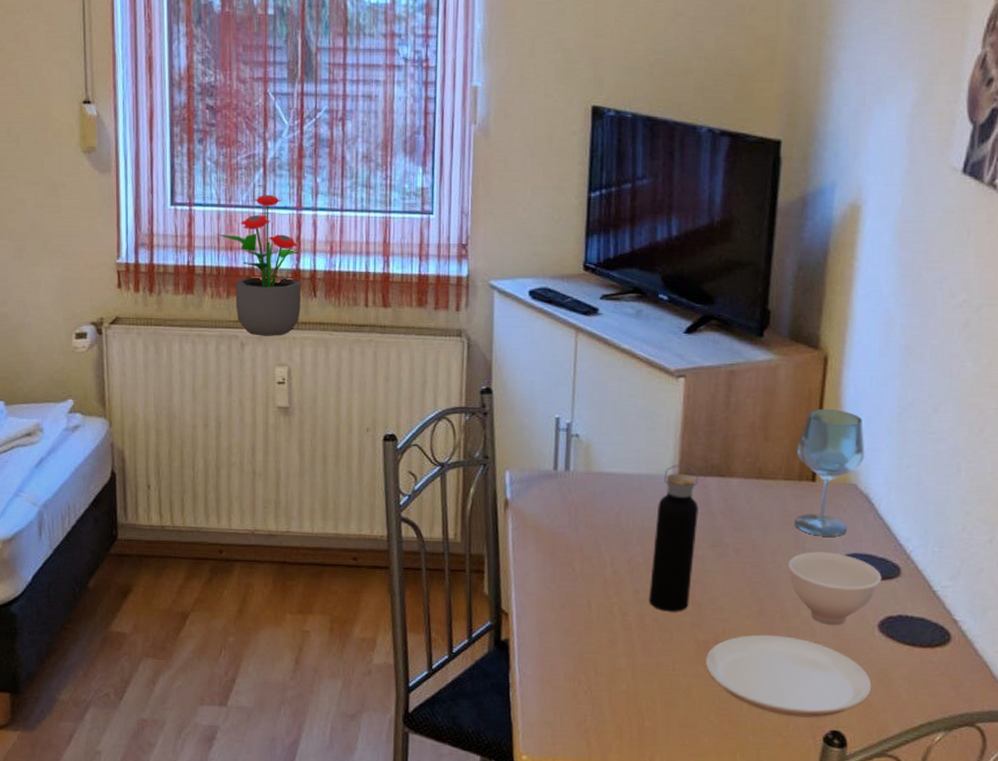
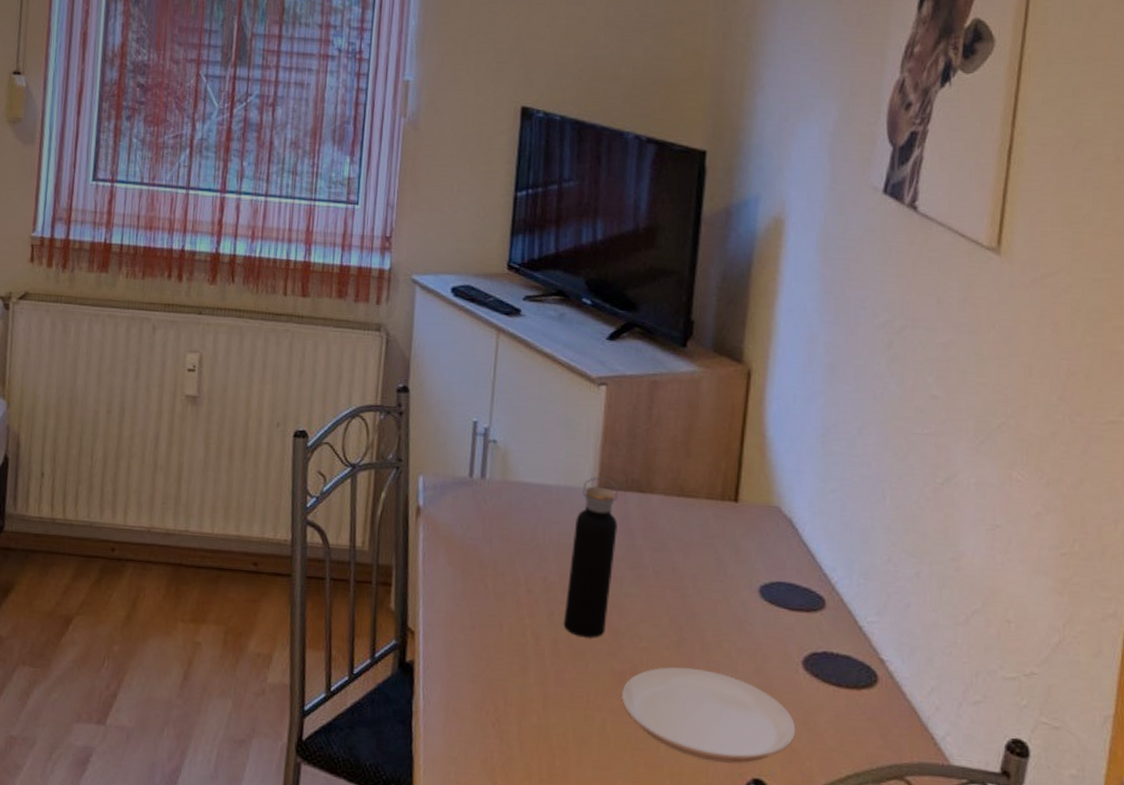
potted flower: present [217,194,301,336] -> none [137,175,220,321]
bowl: present [788,552,882,625] -> none [709,578,806,660]
wine glass: present [794,409,865,537] -> none [716,425,789,563]

